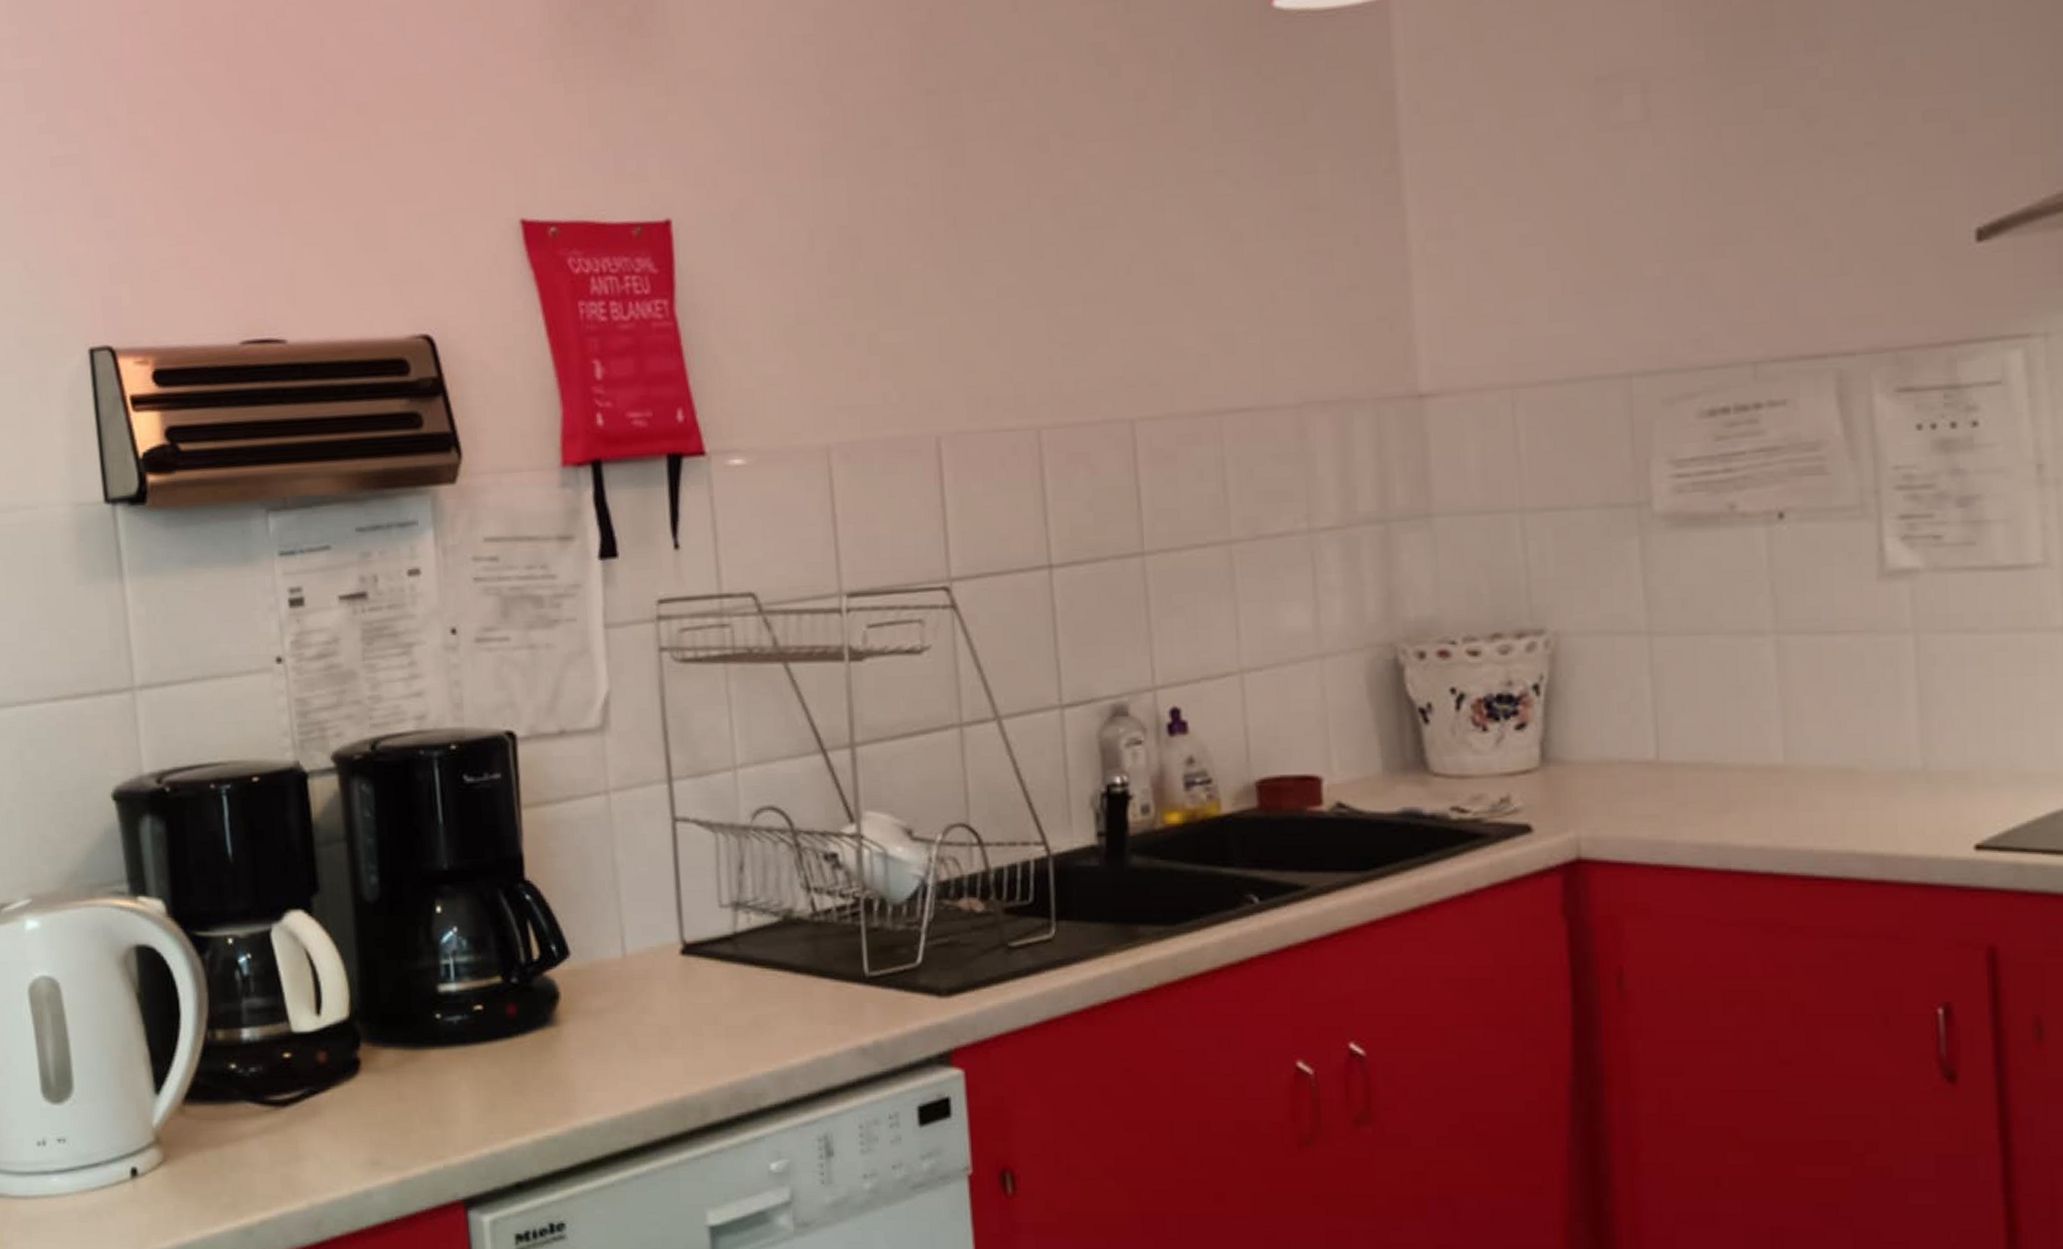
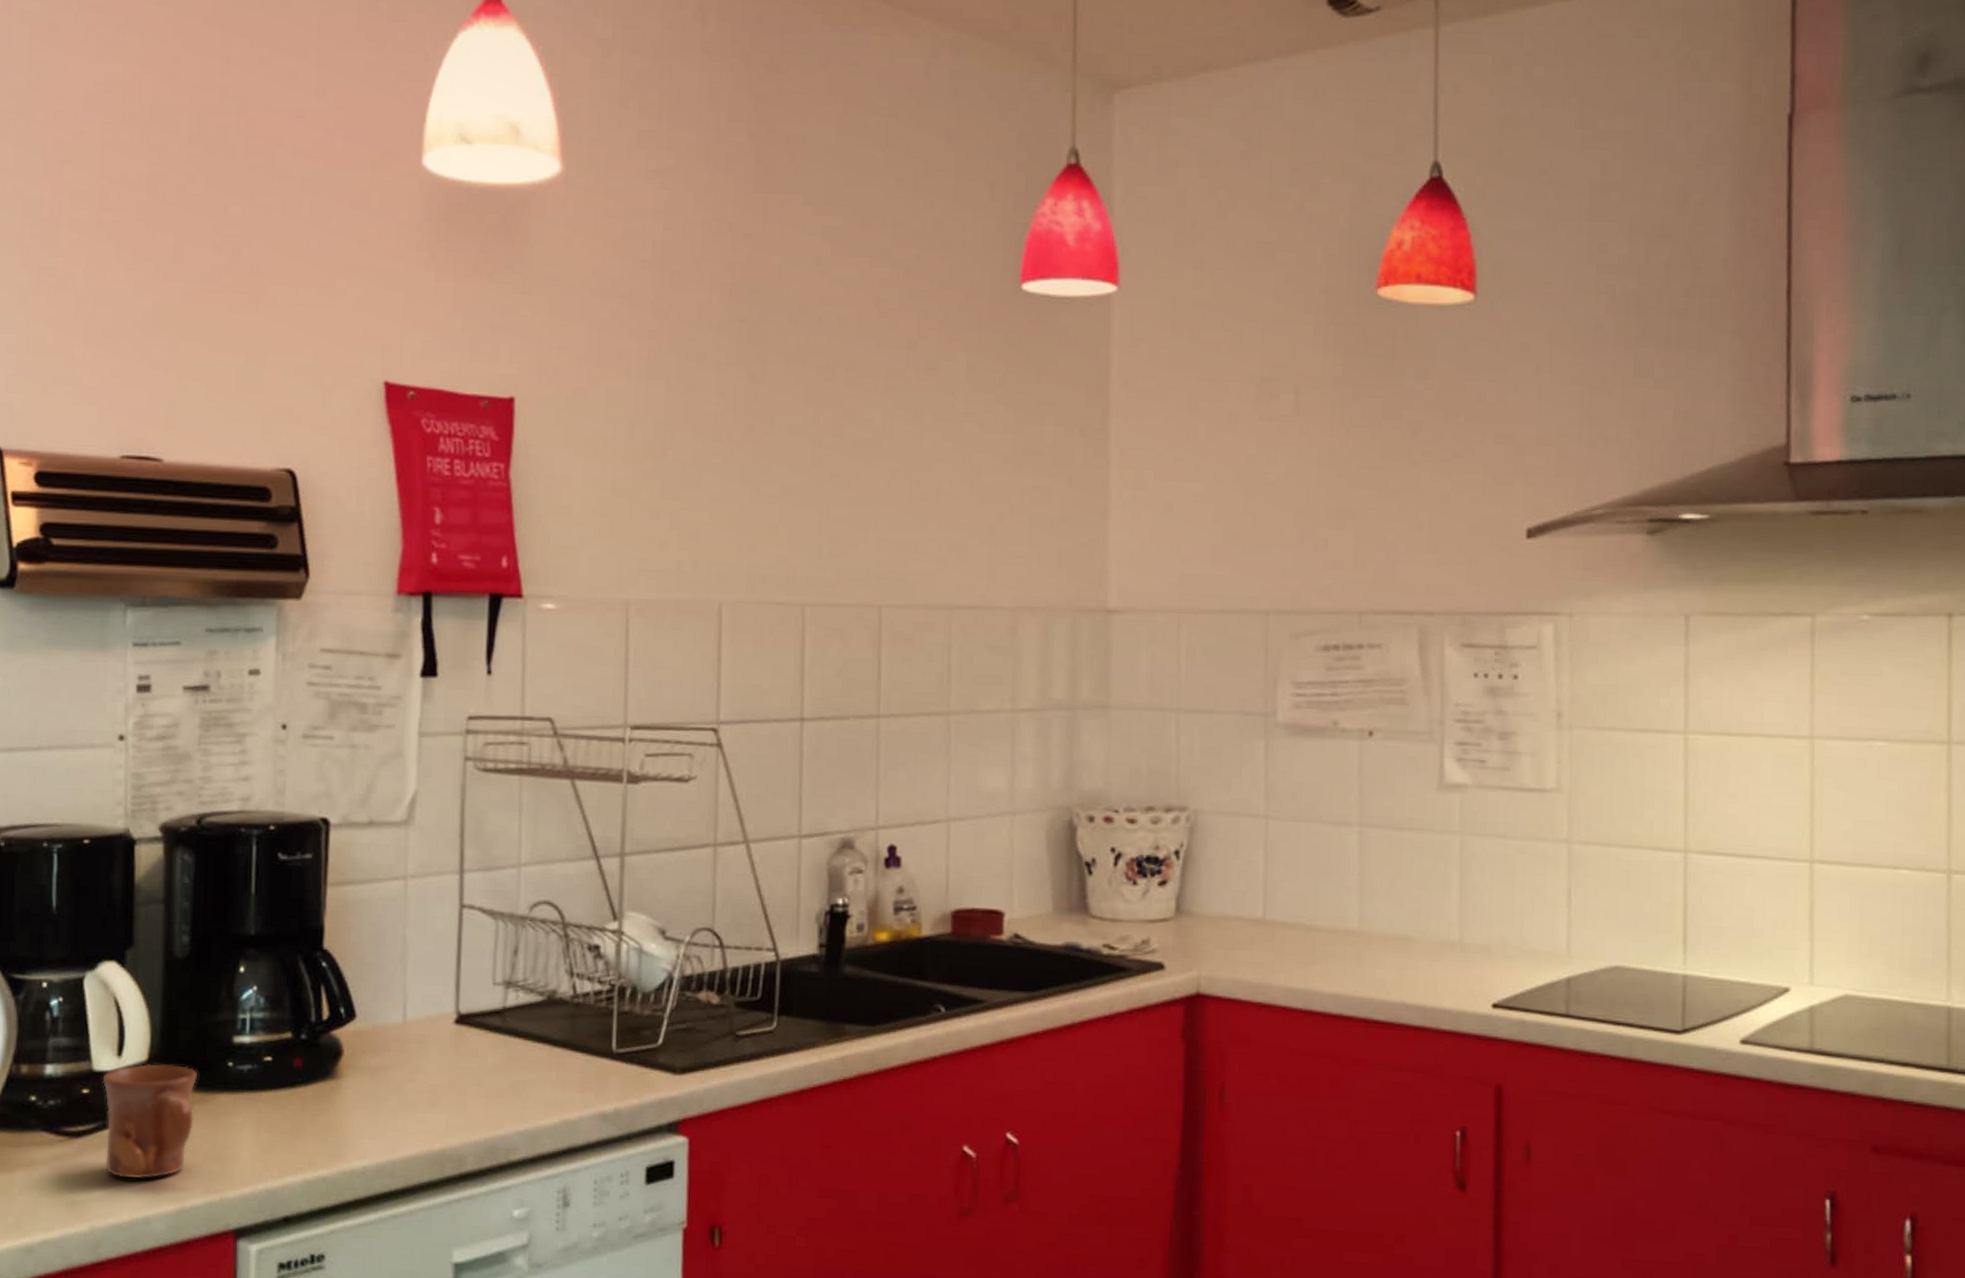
mug: none [303,1021,406,1149] -> present [102,1063,197,1180]

